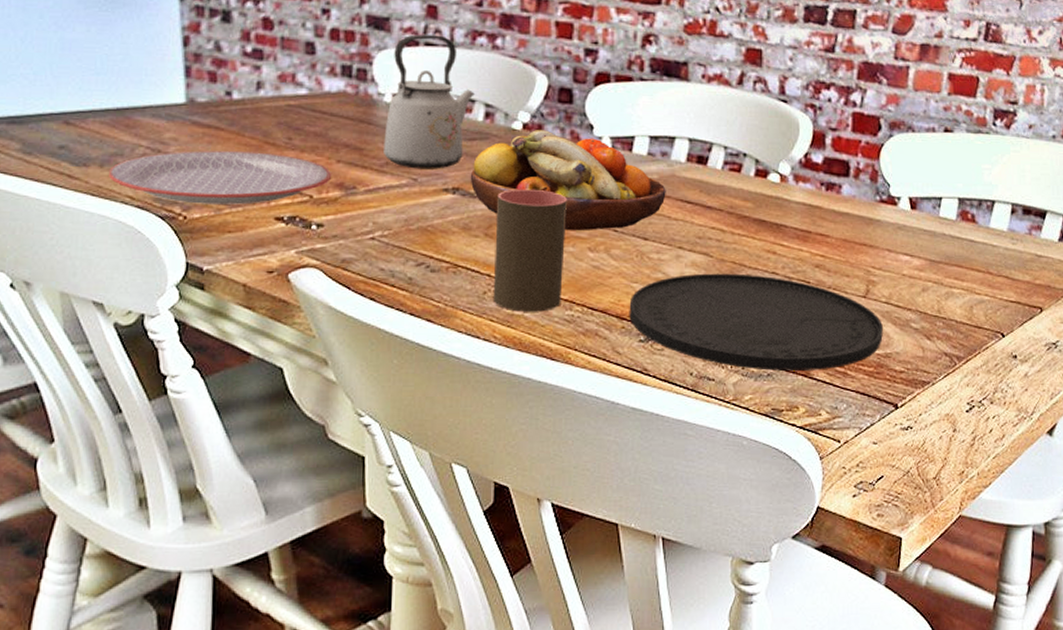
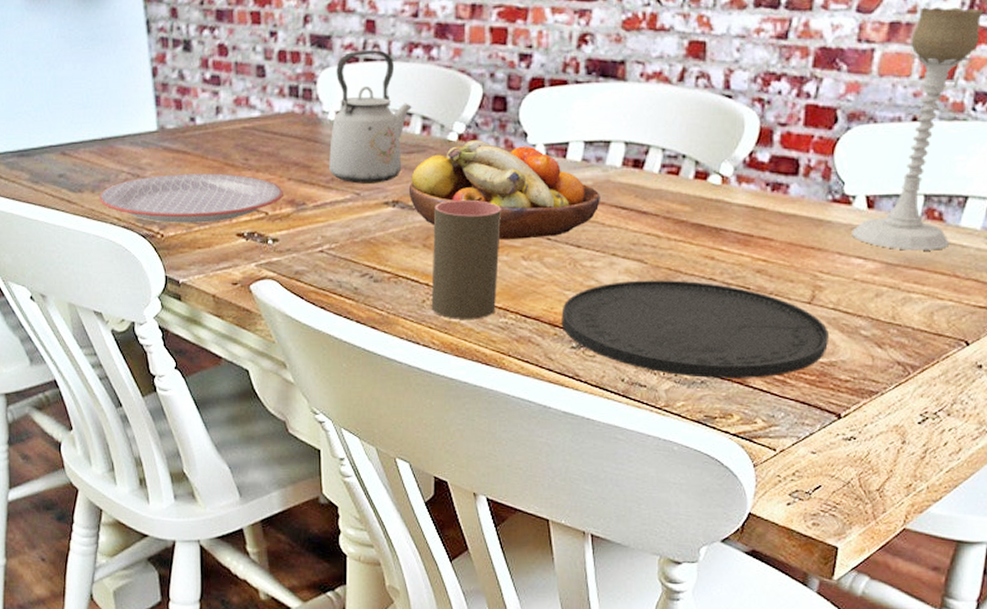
candle holder: none [898,33,997,249] -> present [852,6,984,251]

